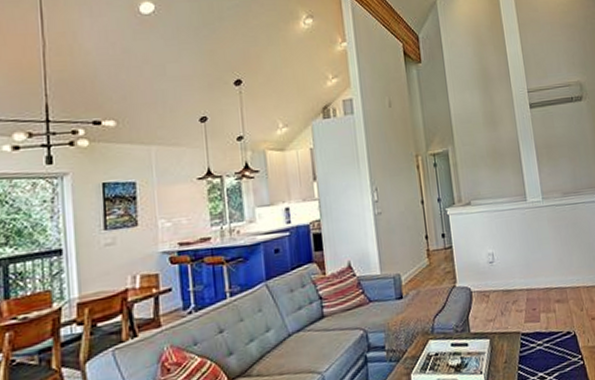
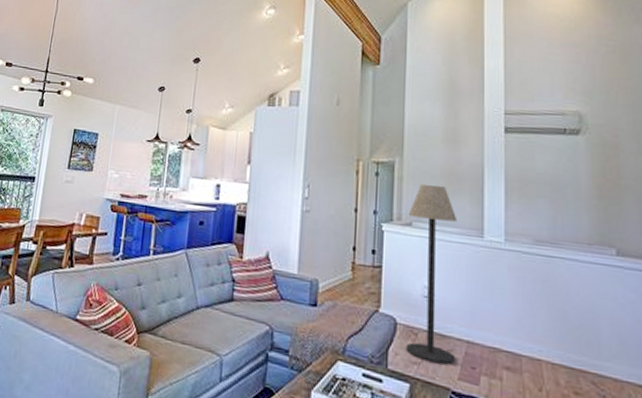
floor lamp: none [466,164,521,317] -> present [405,185,458,365]

